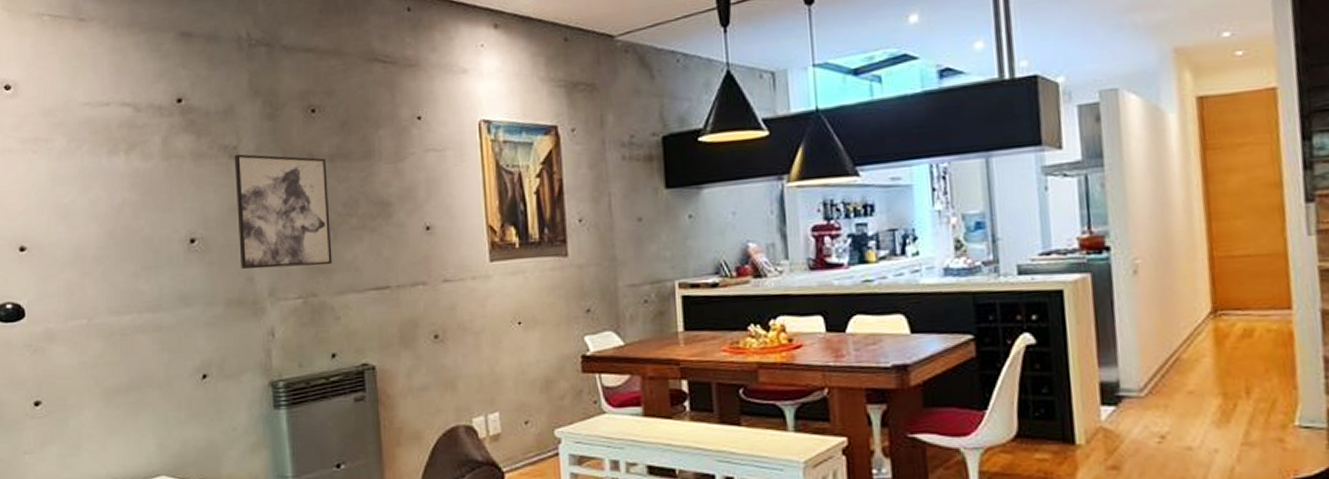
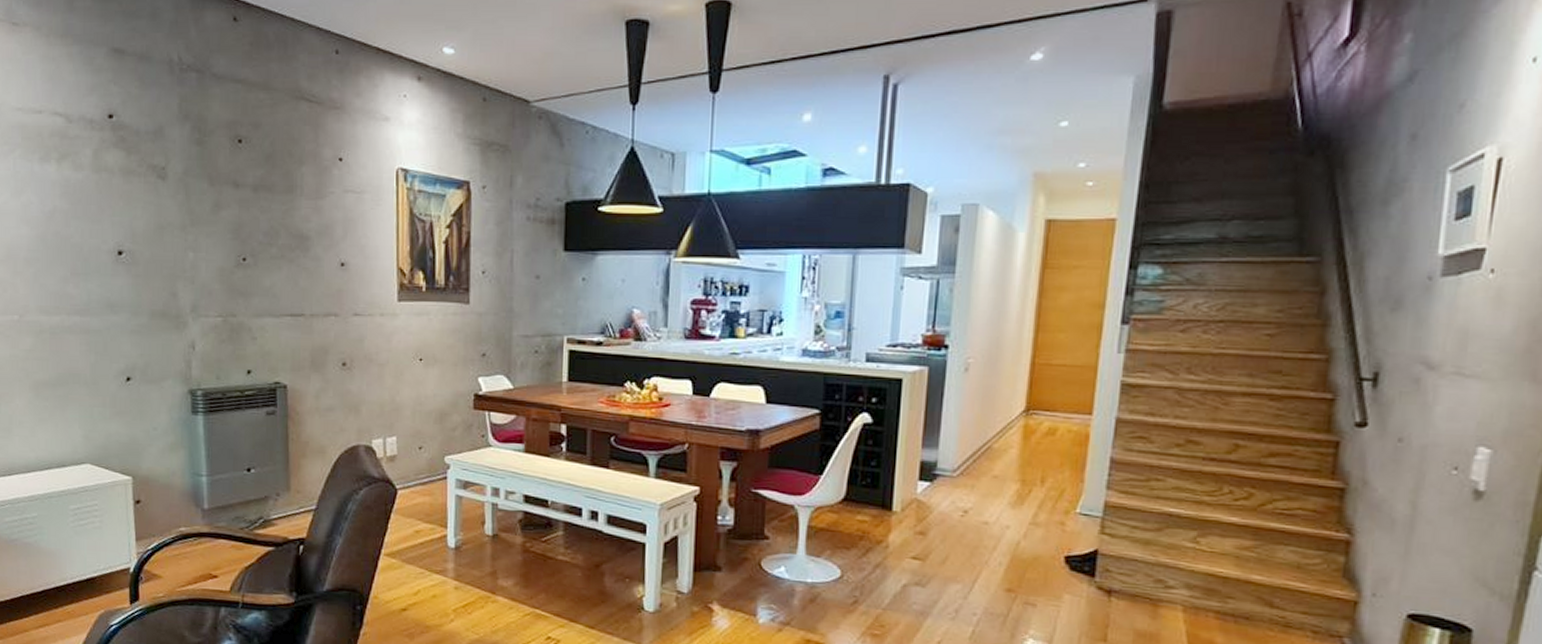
wall art: present [234,154,332,270] -> none [162,175,252,289]

